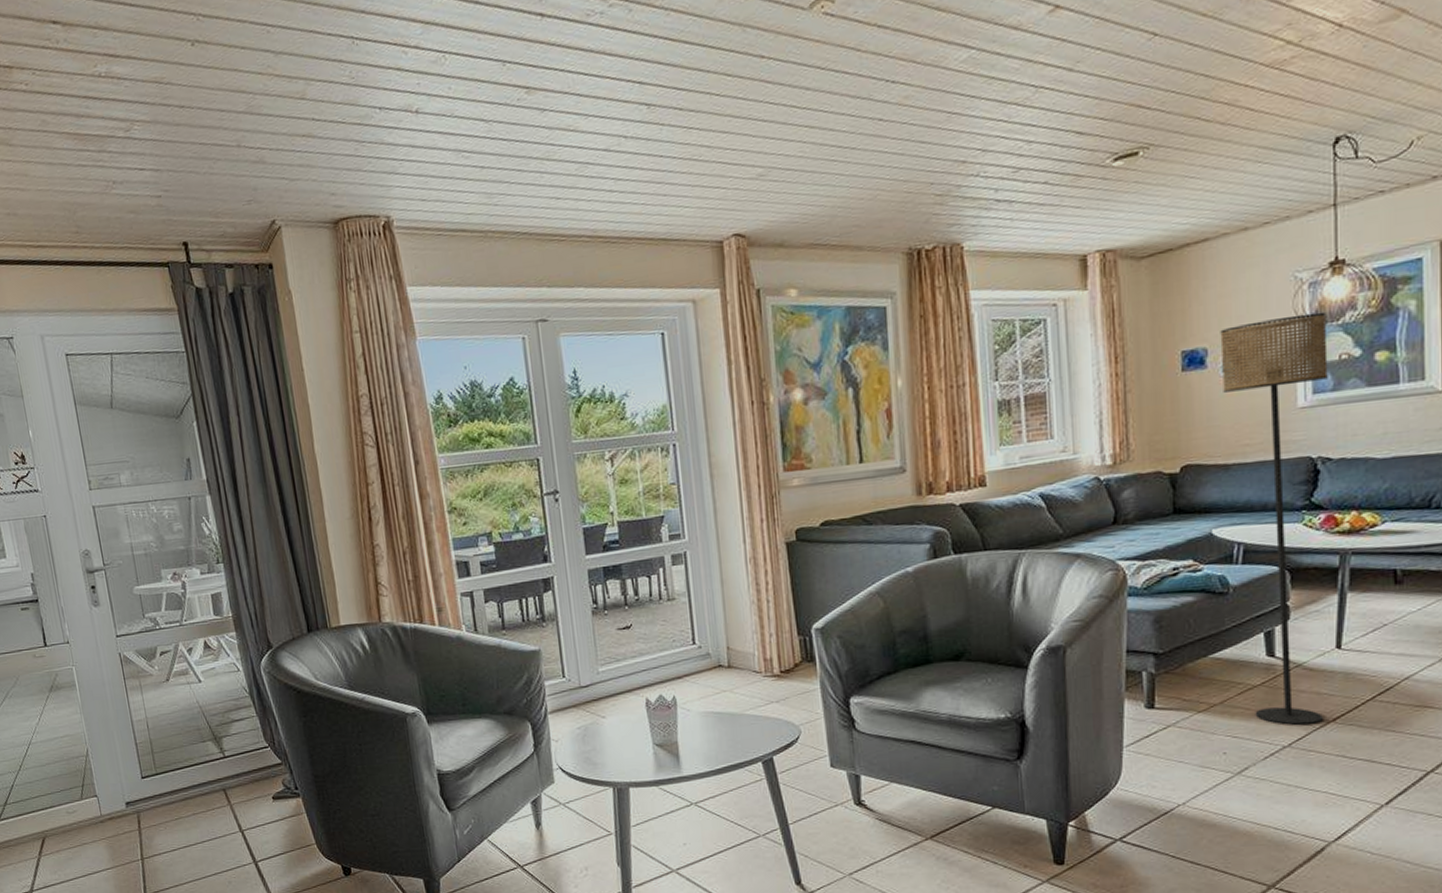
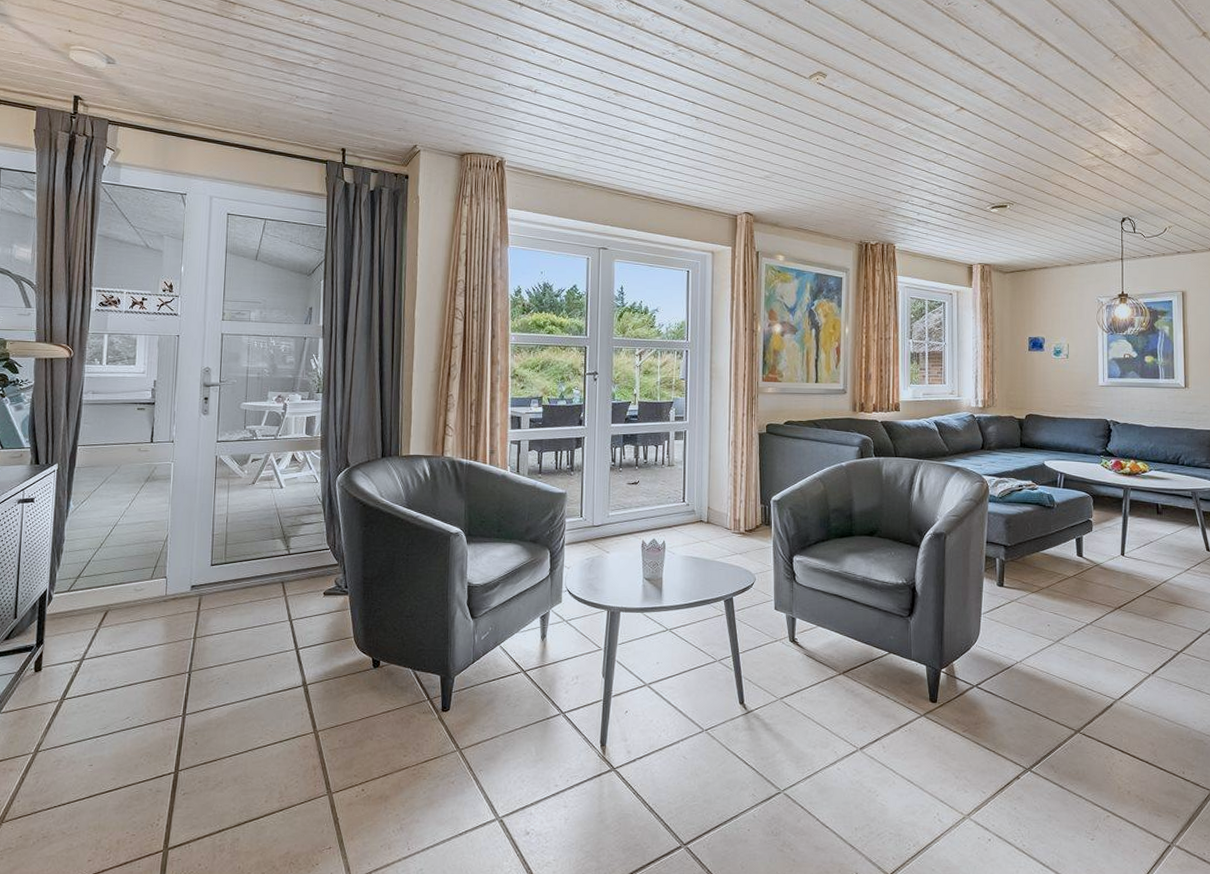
floor lamp: present [1220,312,1328,725] -> none [1053,324,1117,609]

